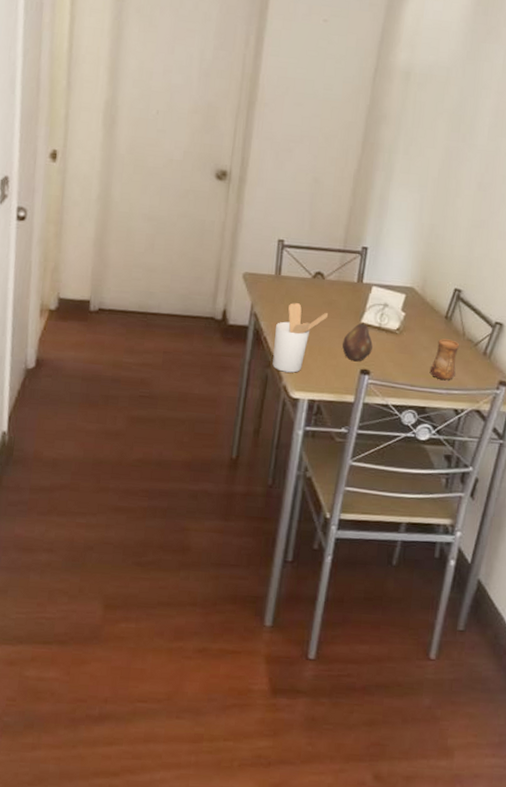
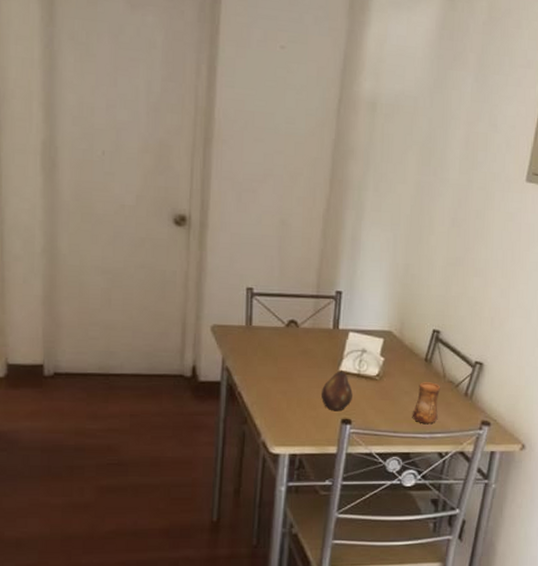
utensil holder: present [272,303,329,373] -> none [249,354,305,428]

